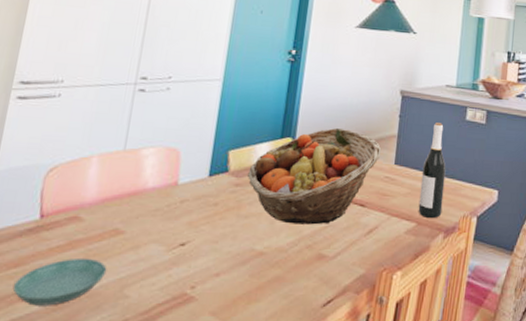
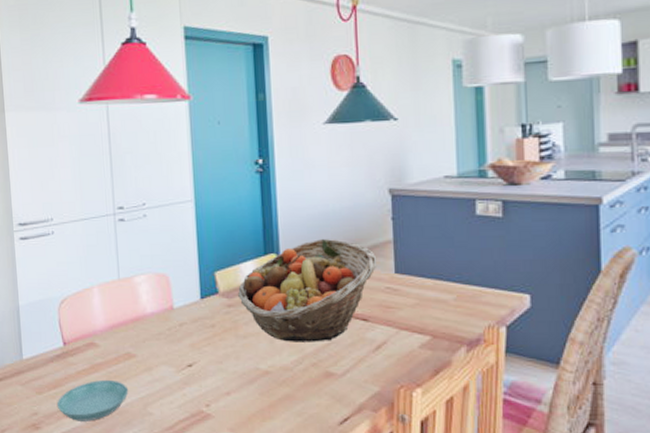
wine bottle: present [418,122,446,219] -> none [429,221,461,331]

